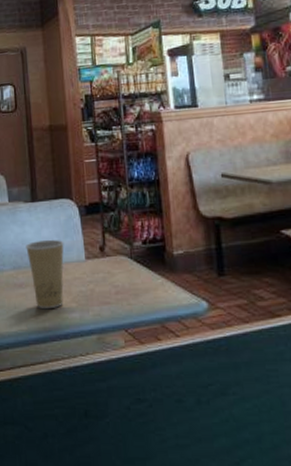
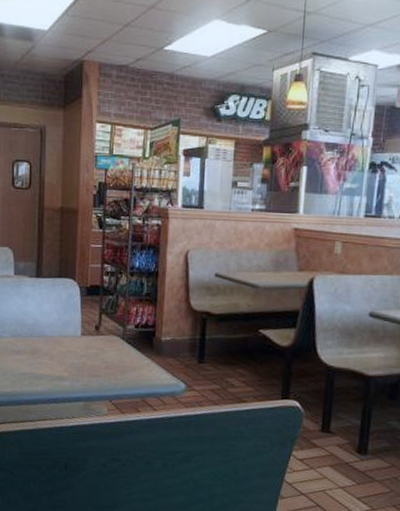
paper cup: present [25,239,64,310] -> none [26,313,63,376]

